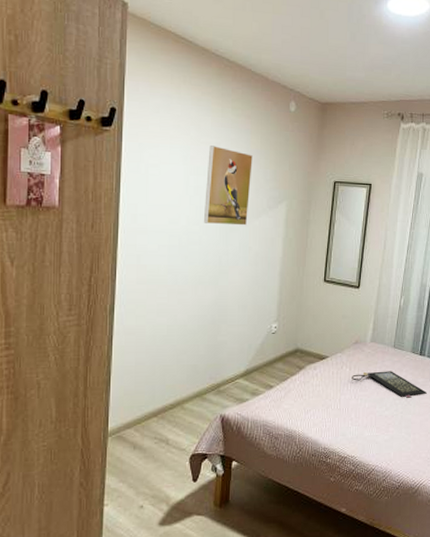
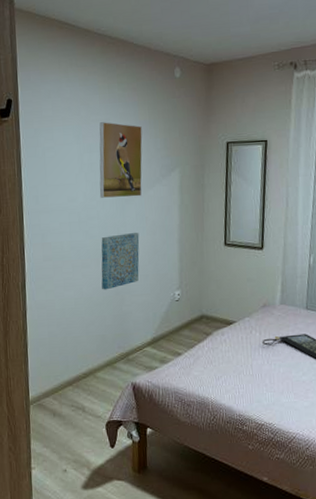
wall art: none [198,262,241,318] -> present [101,233,140,290]

